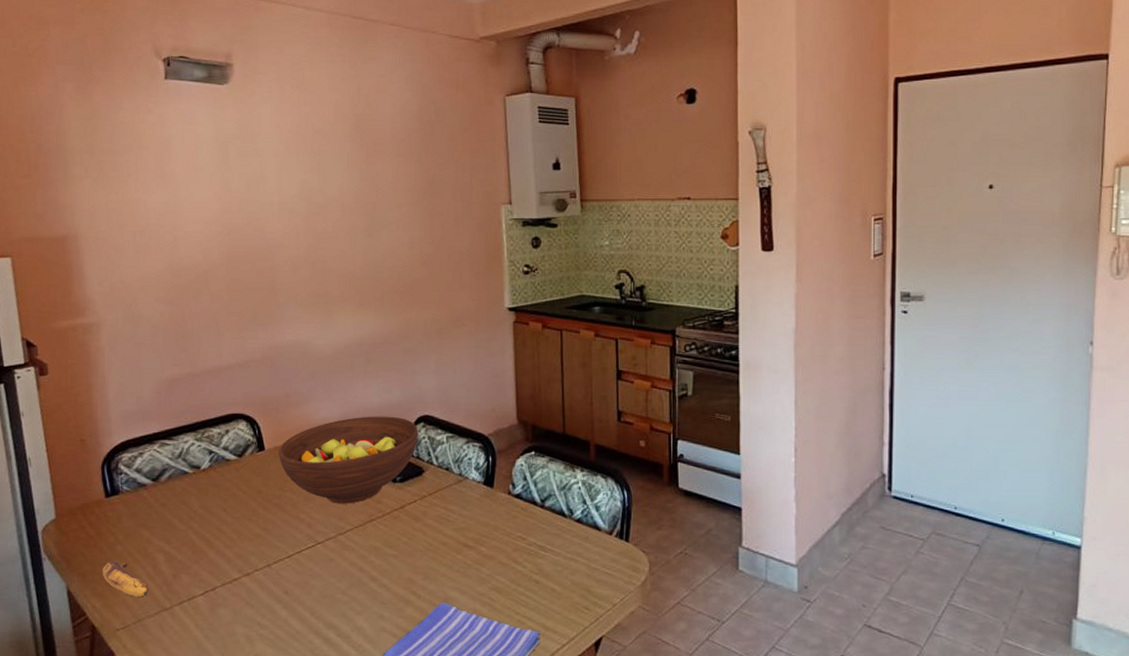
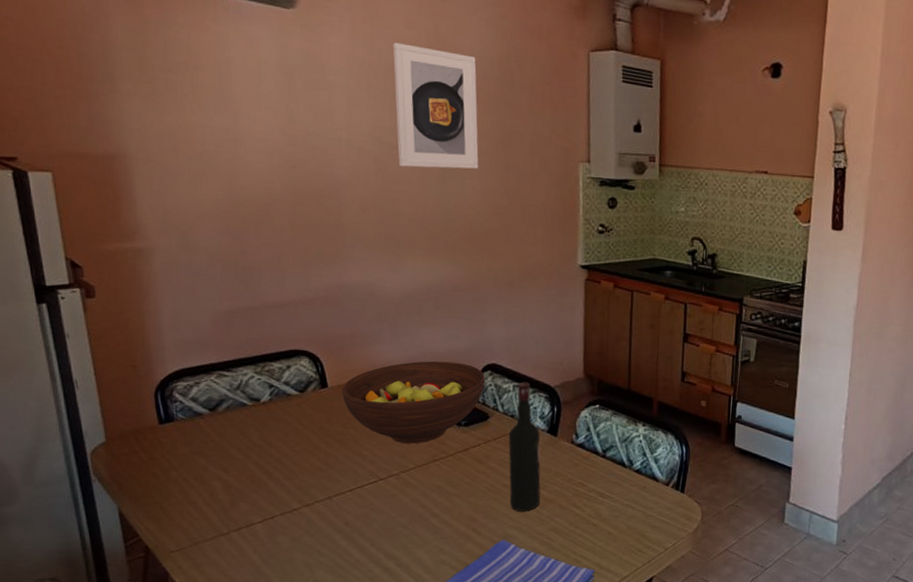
banana: present [103,561,149,597] -> none [156,485,205,522]
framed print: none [319,106,403,224] -> present [393,43,479,169]
wine bottle: none [444,432,480,570] -> present [508,382,541,512]

